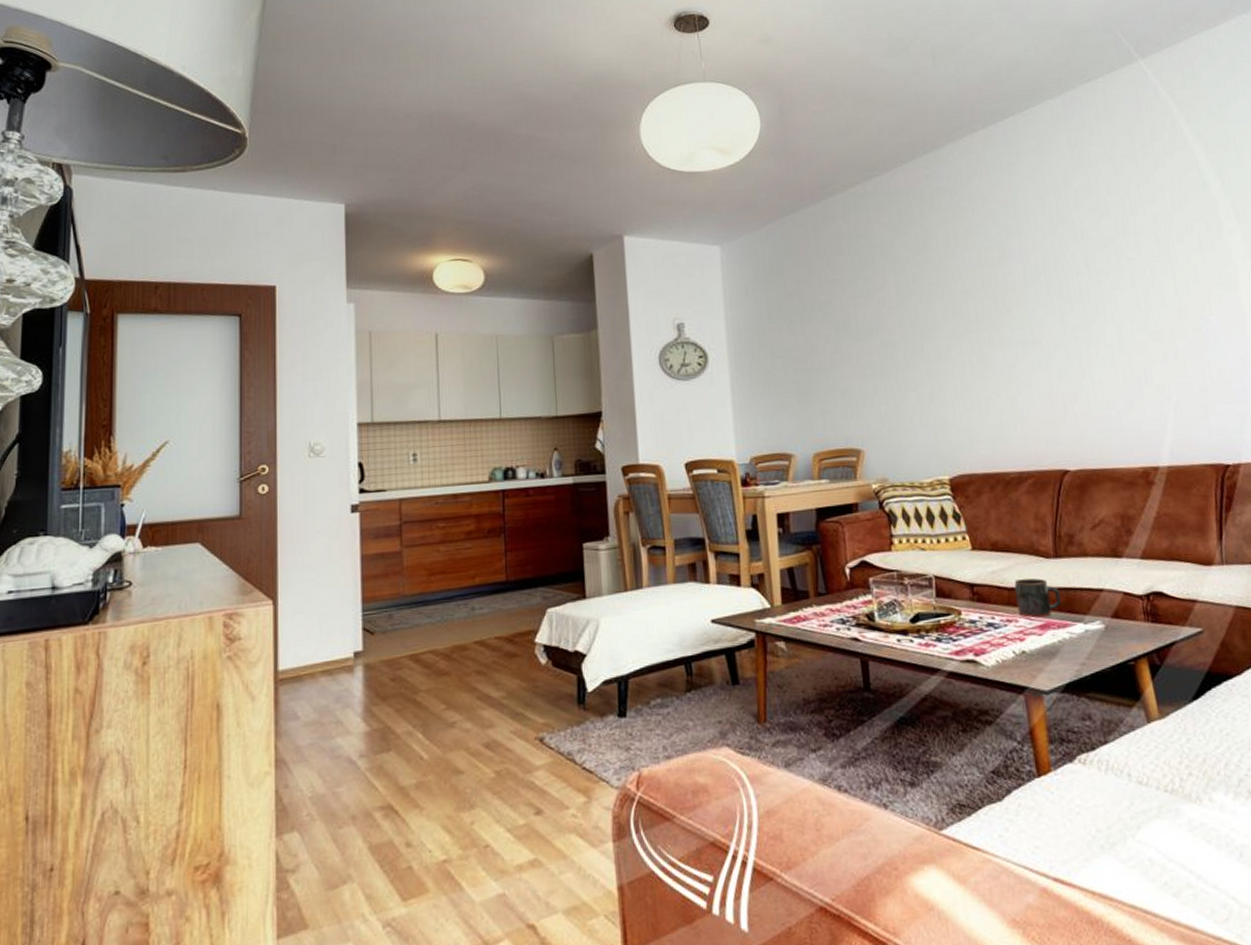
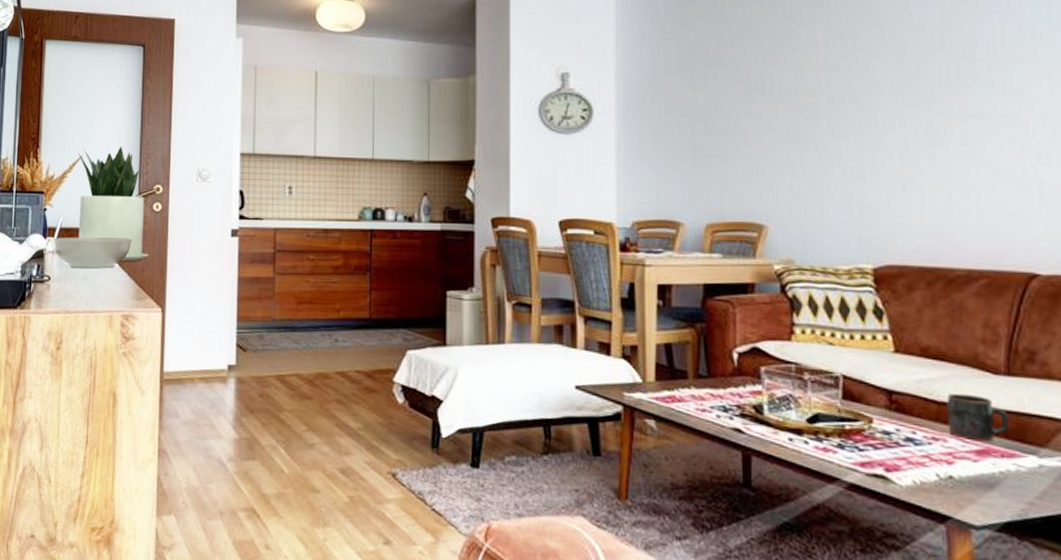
bowl: none [134,527,234,569] -> present [53,237,132,270]
planter: none [163,427,256,556] -> present [78,147,150,263]

